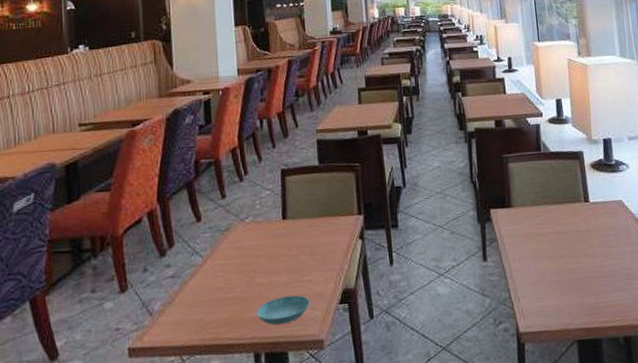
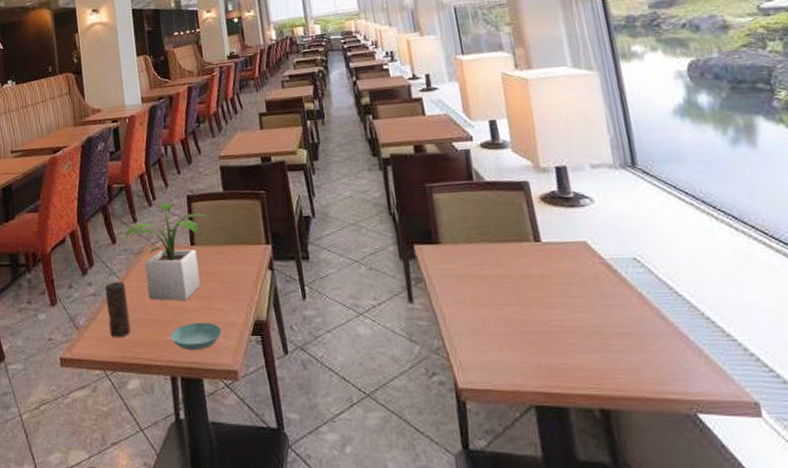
candle: none [185,260,213,321] -> present [104,281,131,338]
potted plant: none [211,177,303,278] -> present [125,203,209,301]

